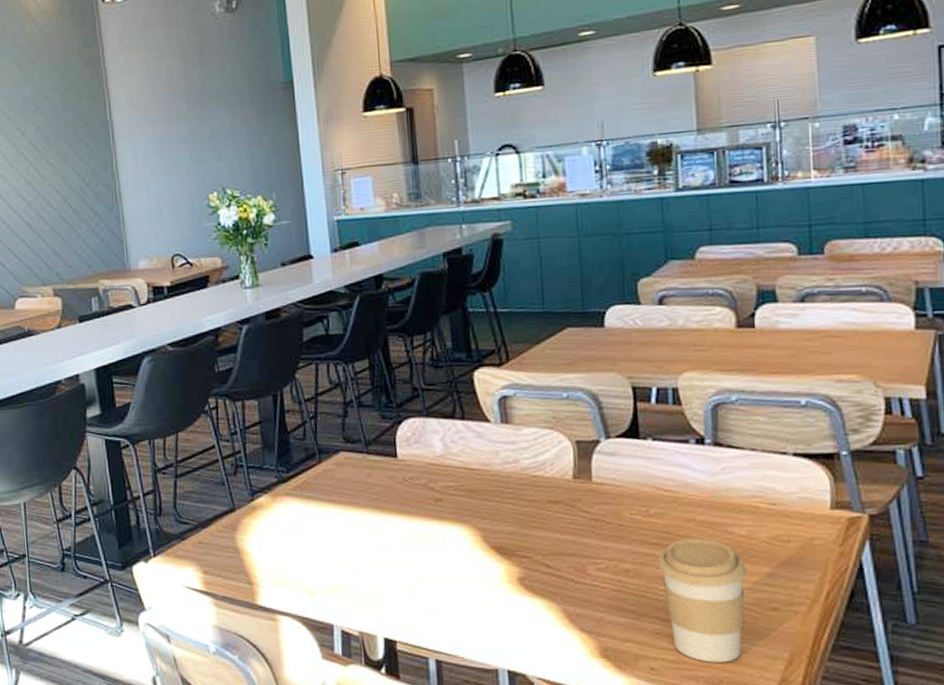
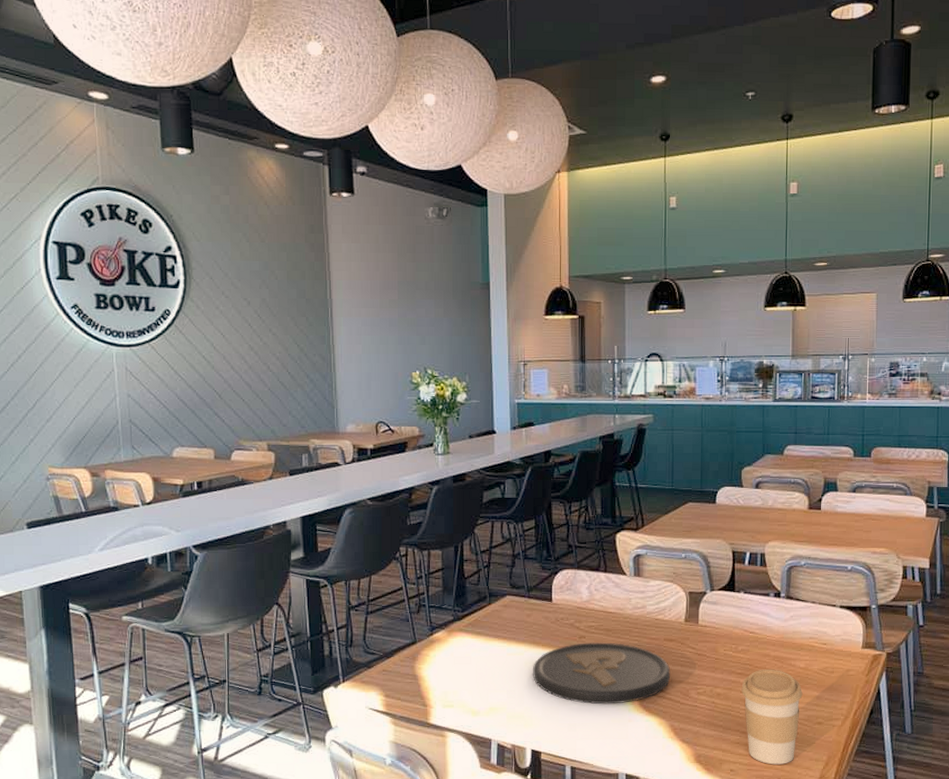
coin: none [378,506,559,583] -> present [532,642,671,705]

